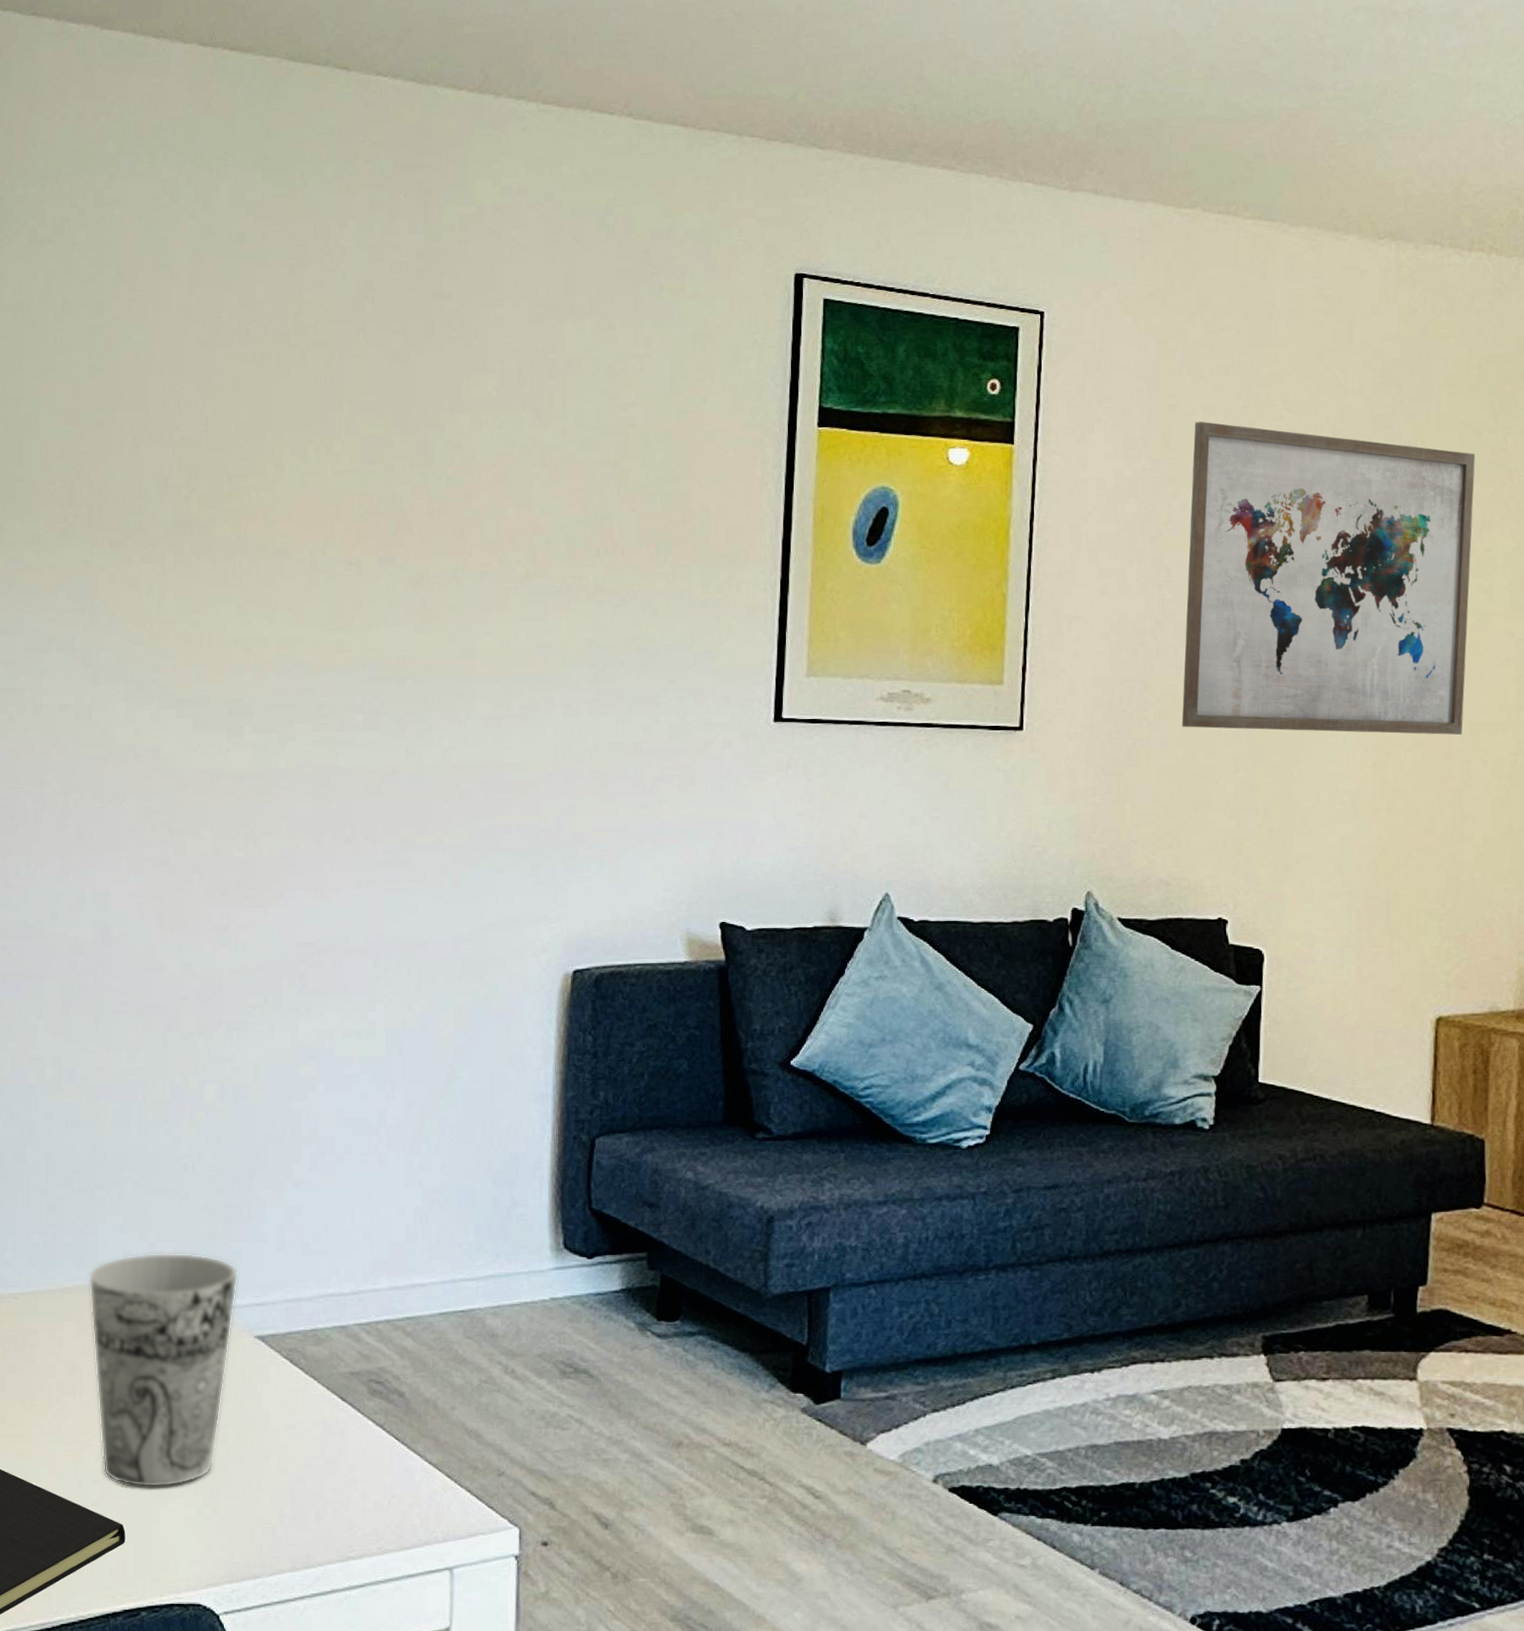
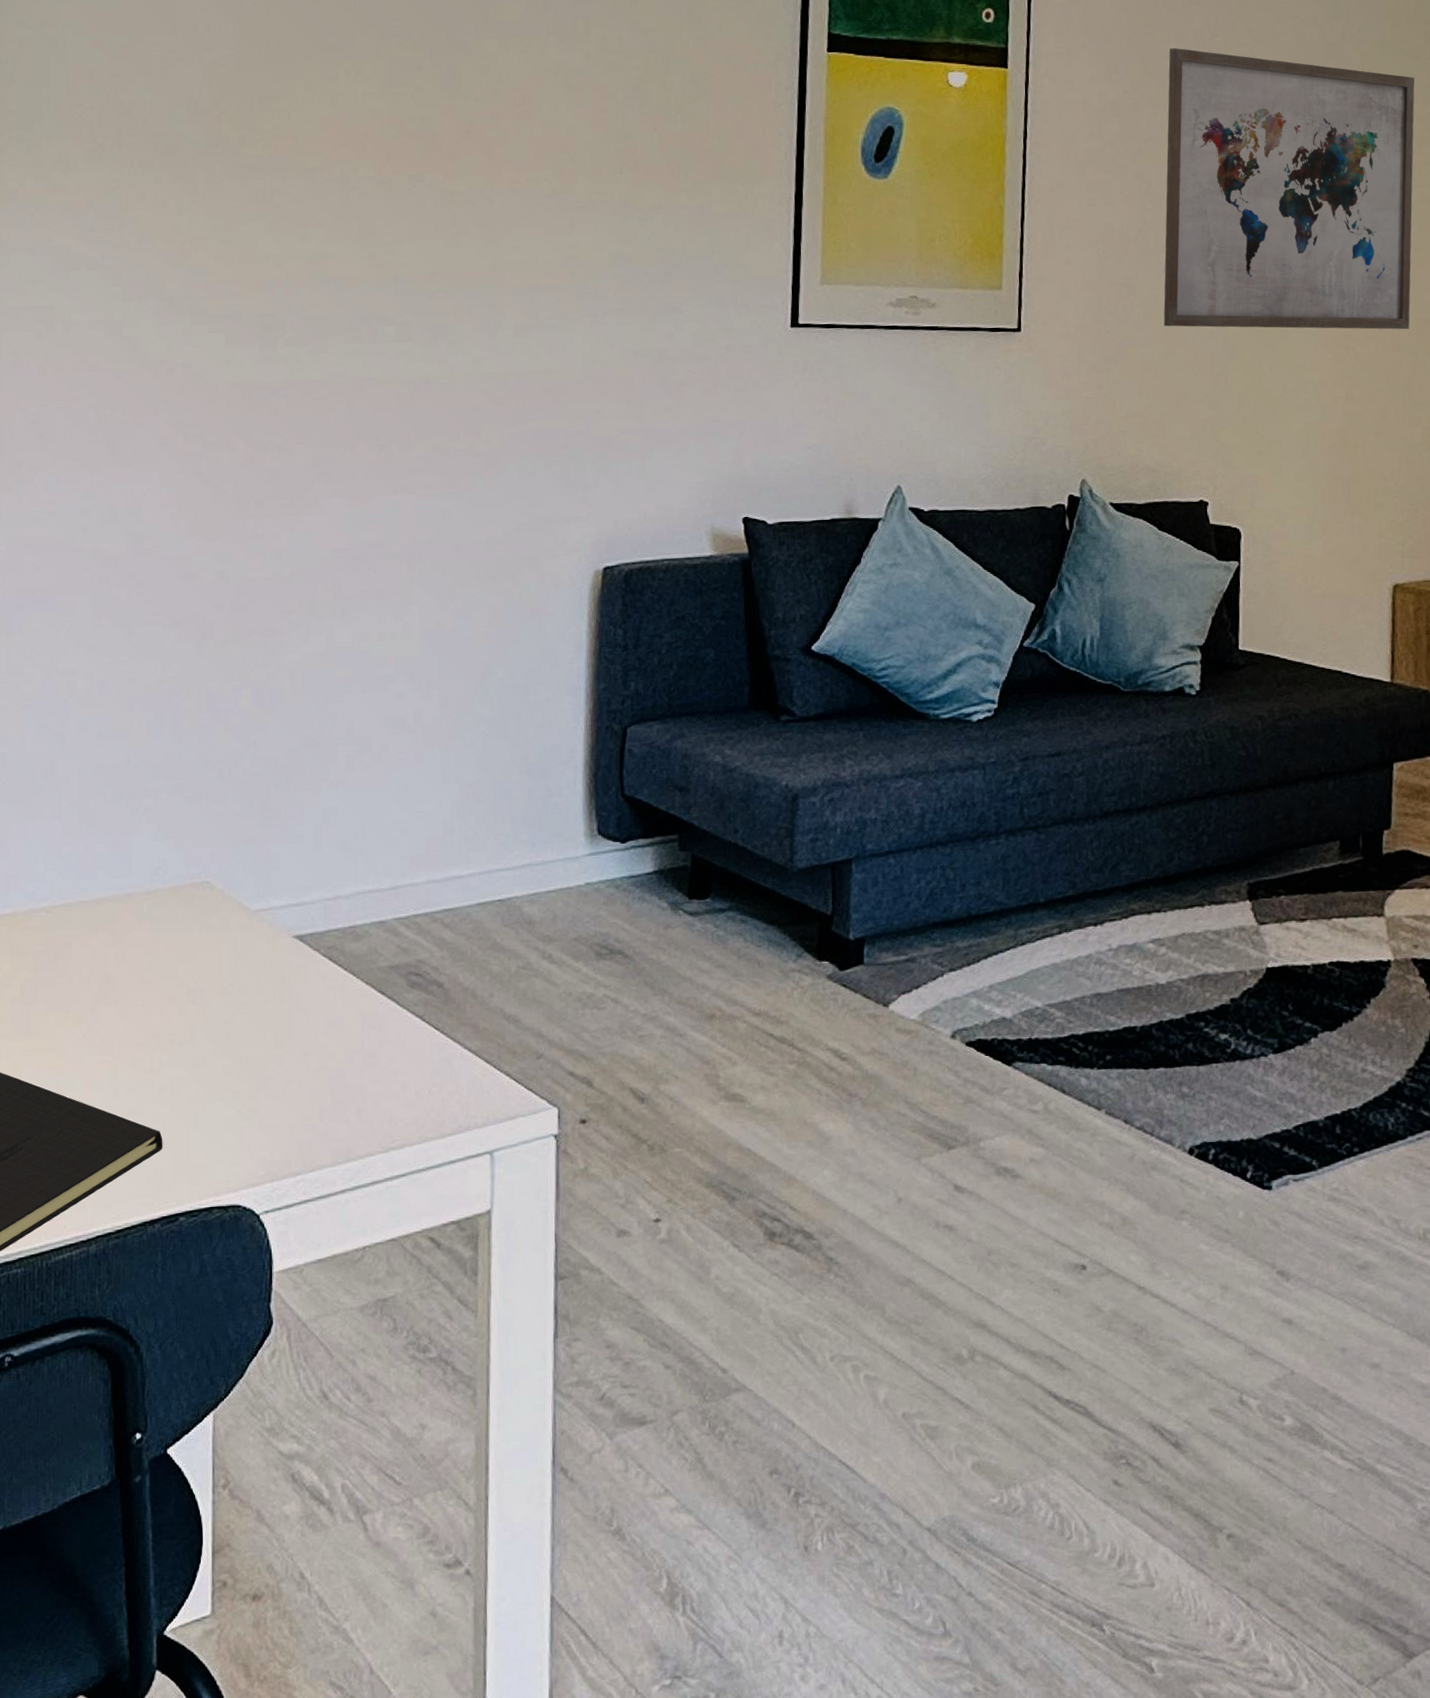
cup: present [88,1253,239,1488] -> none [122,857,276,1093]

